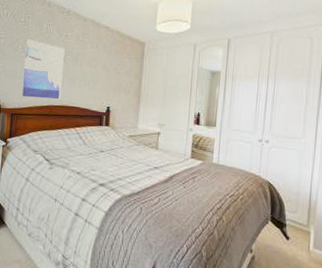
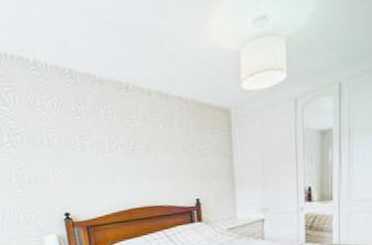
wall art: present [22,39,64,100] -> none [84,132,139,205]

